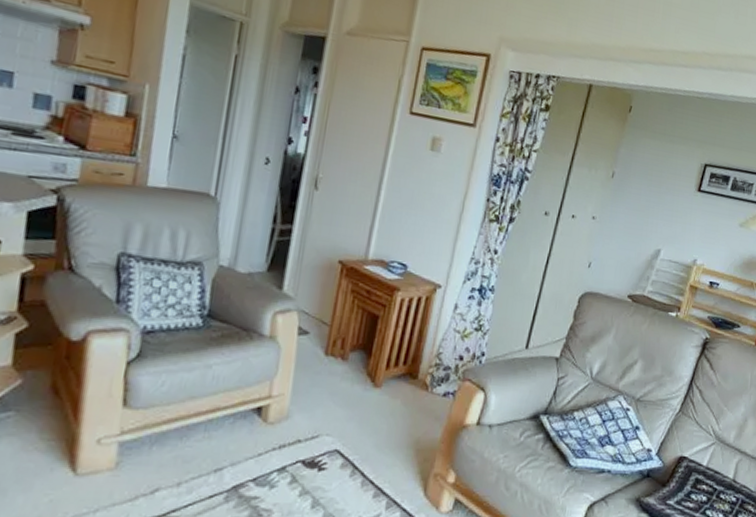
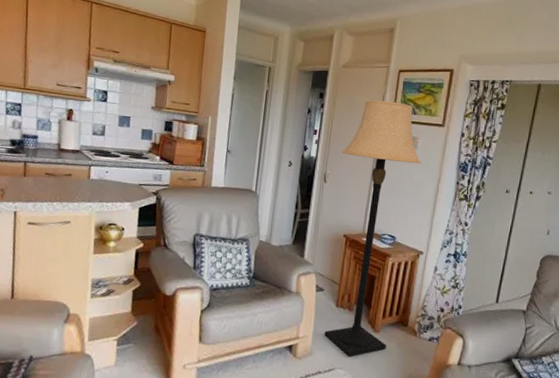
lamp: none [307,82,445,419] -> present [324,99,422,357]

